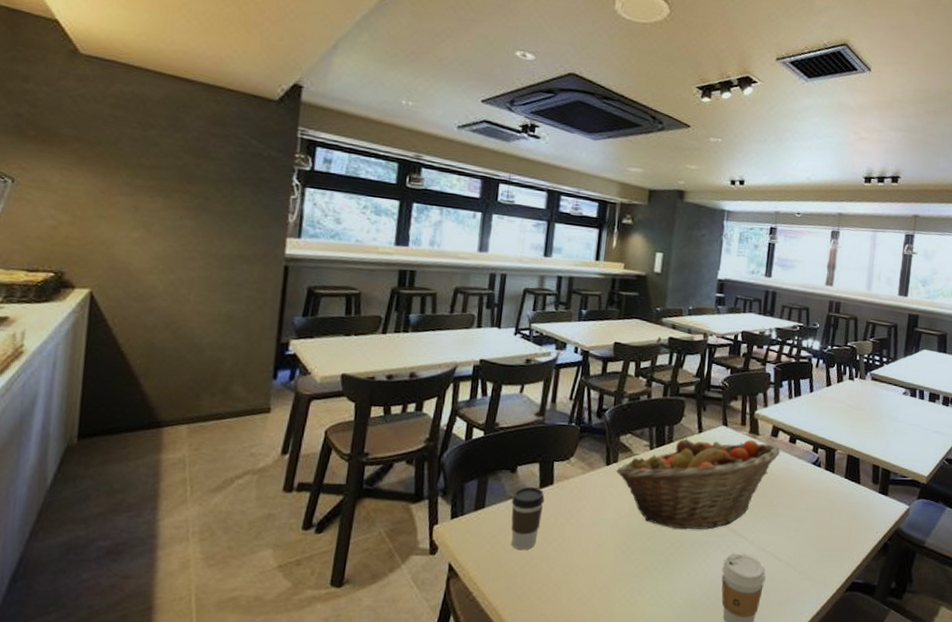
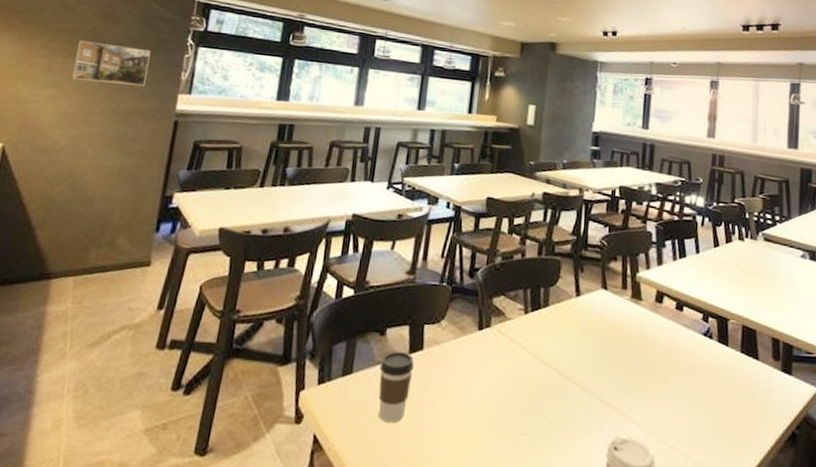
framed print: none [163,177,252,229] -> present [72,40,151,86]
fruit basket: present [615,438,781,530] -> none [488,302,667,408]

